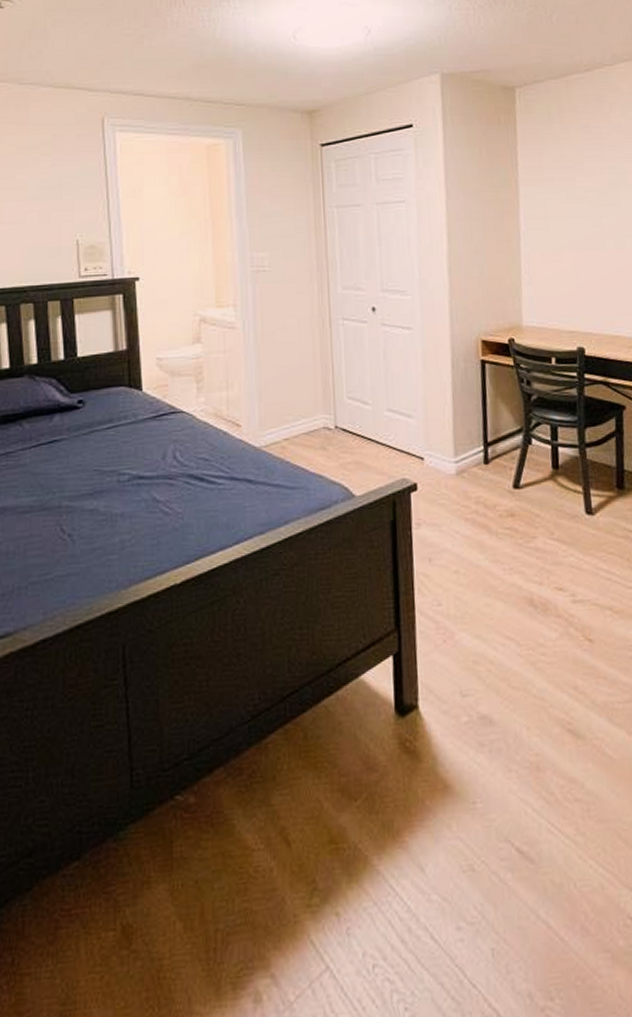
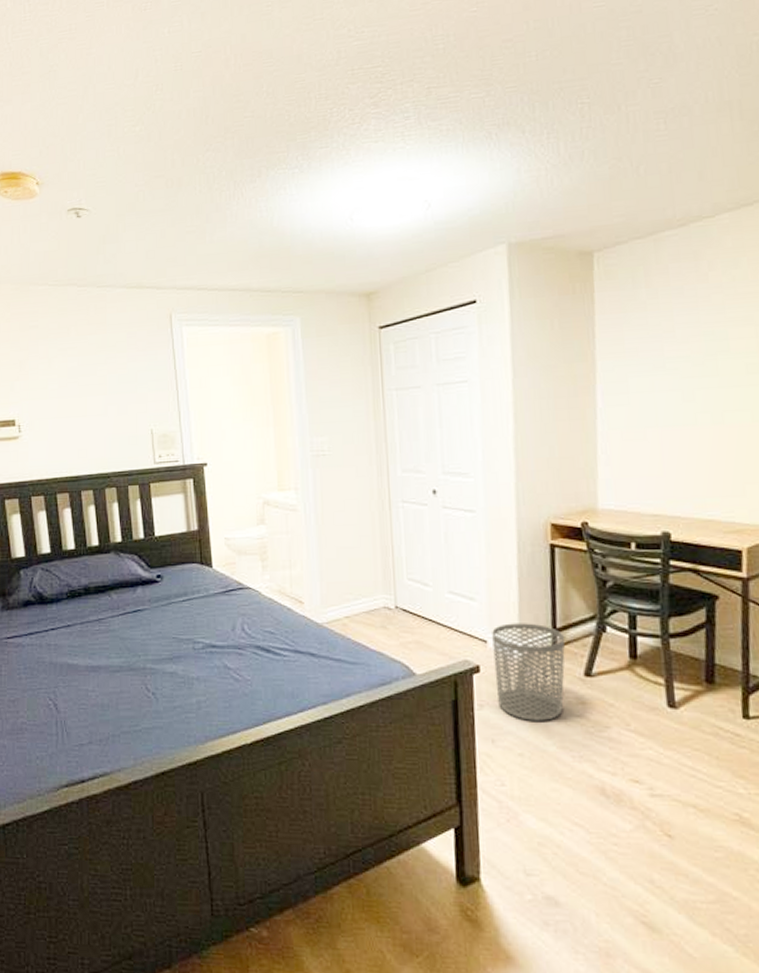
waste bin: none [428,438,496,537] -> present [492,623,565,721]

